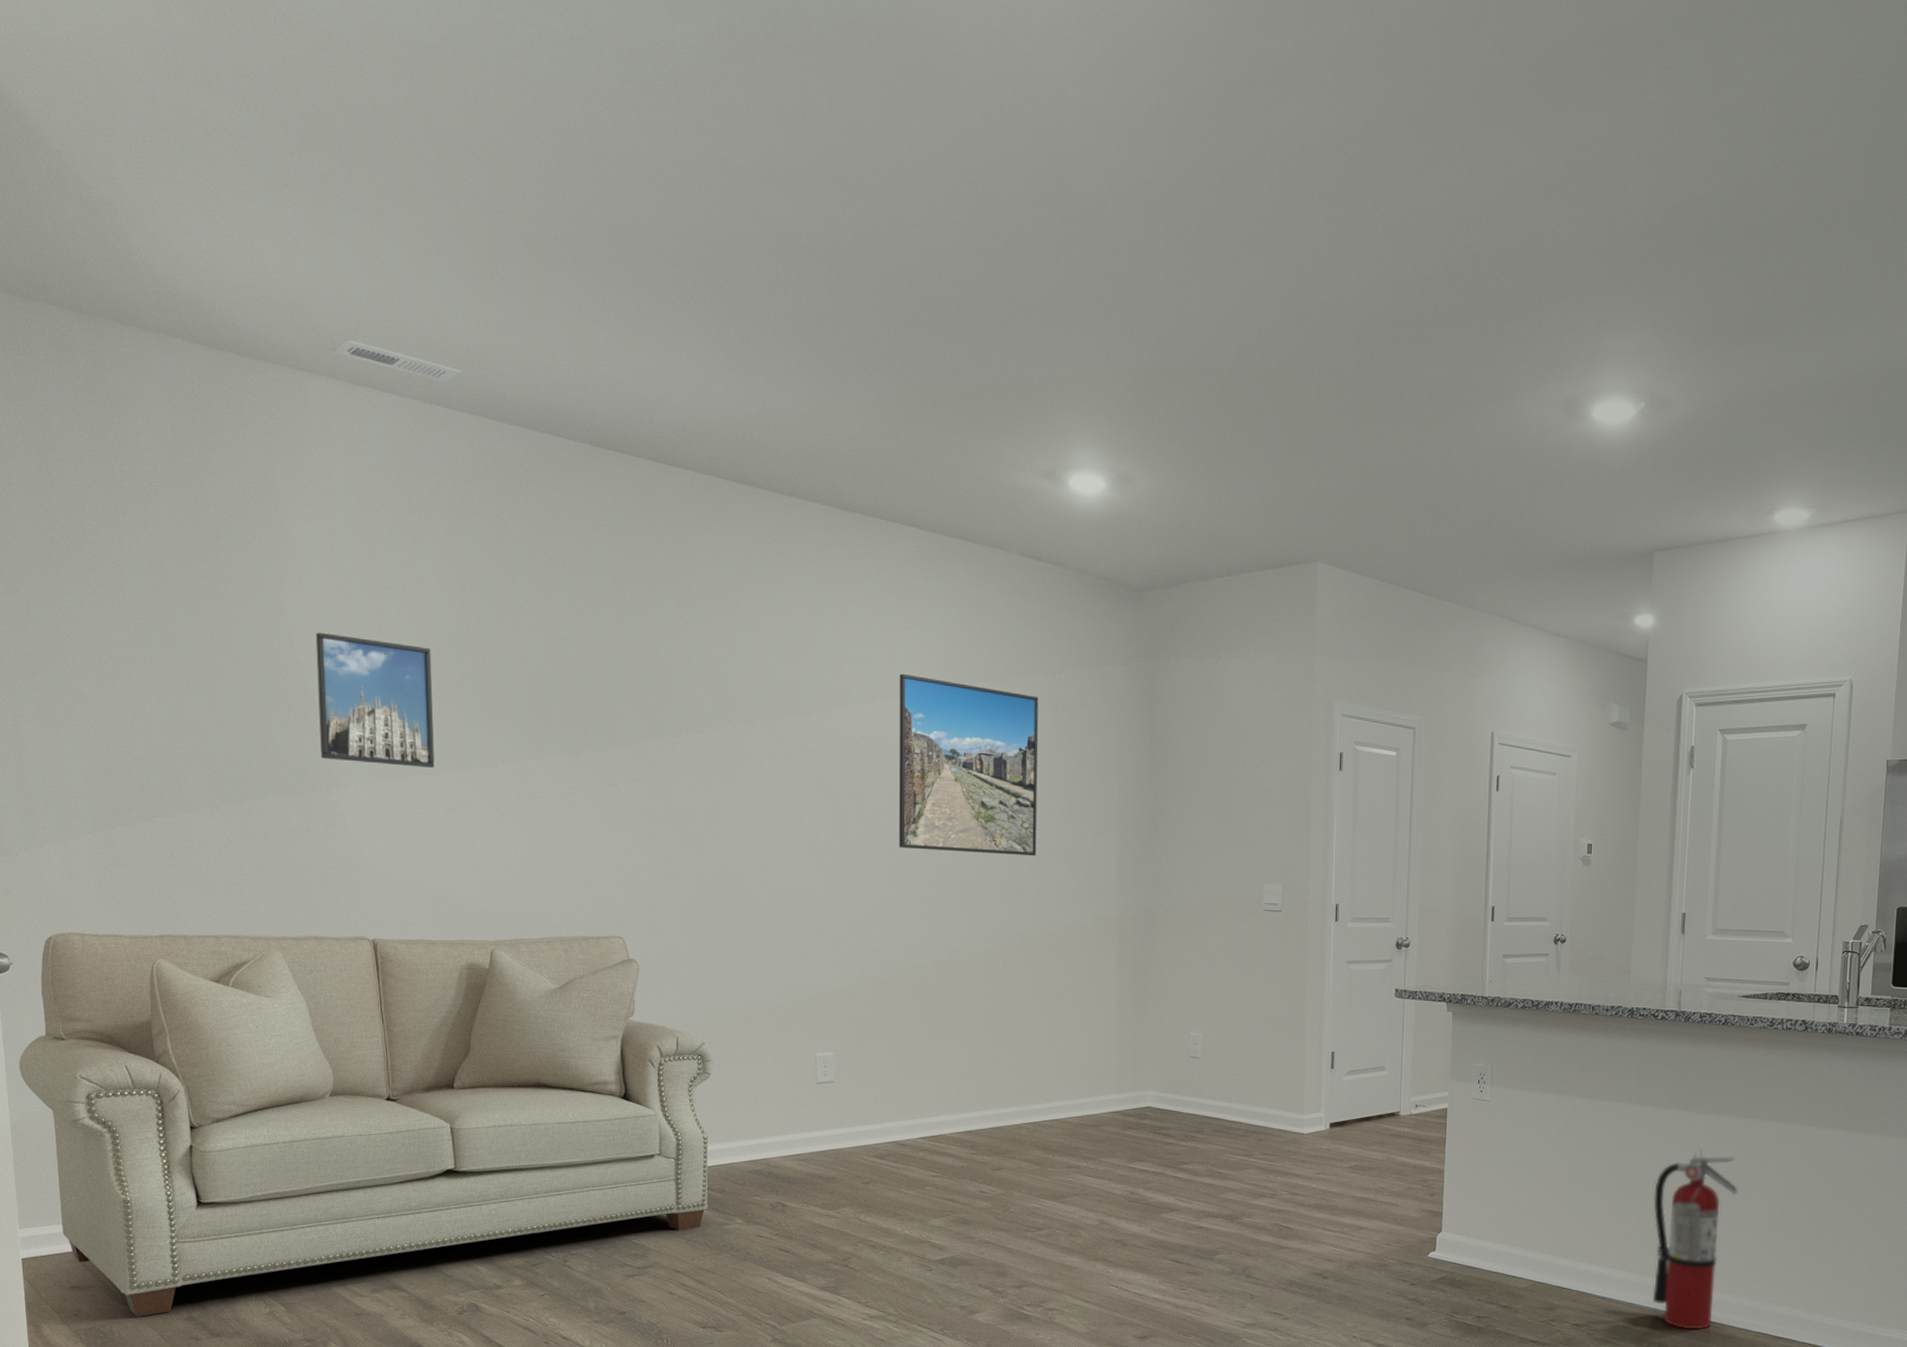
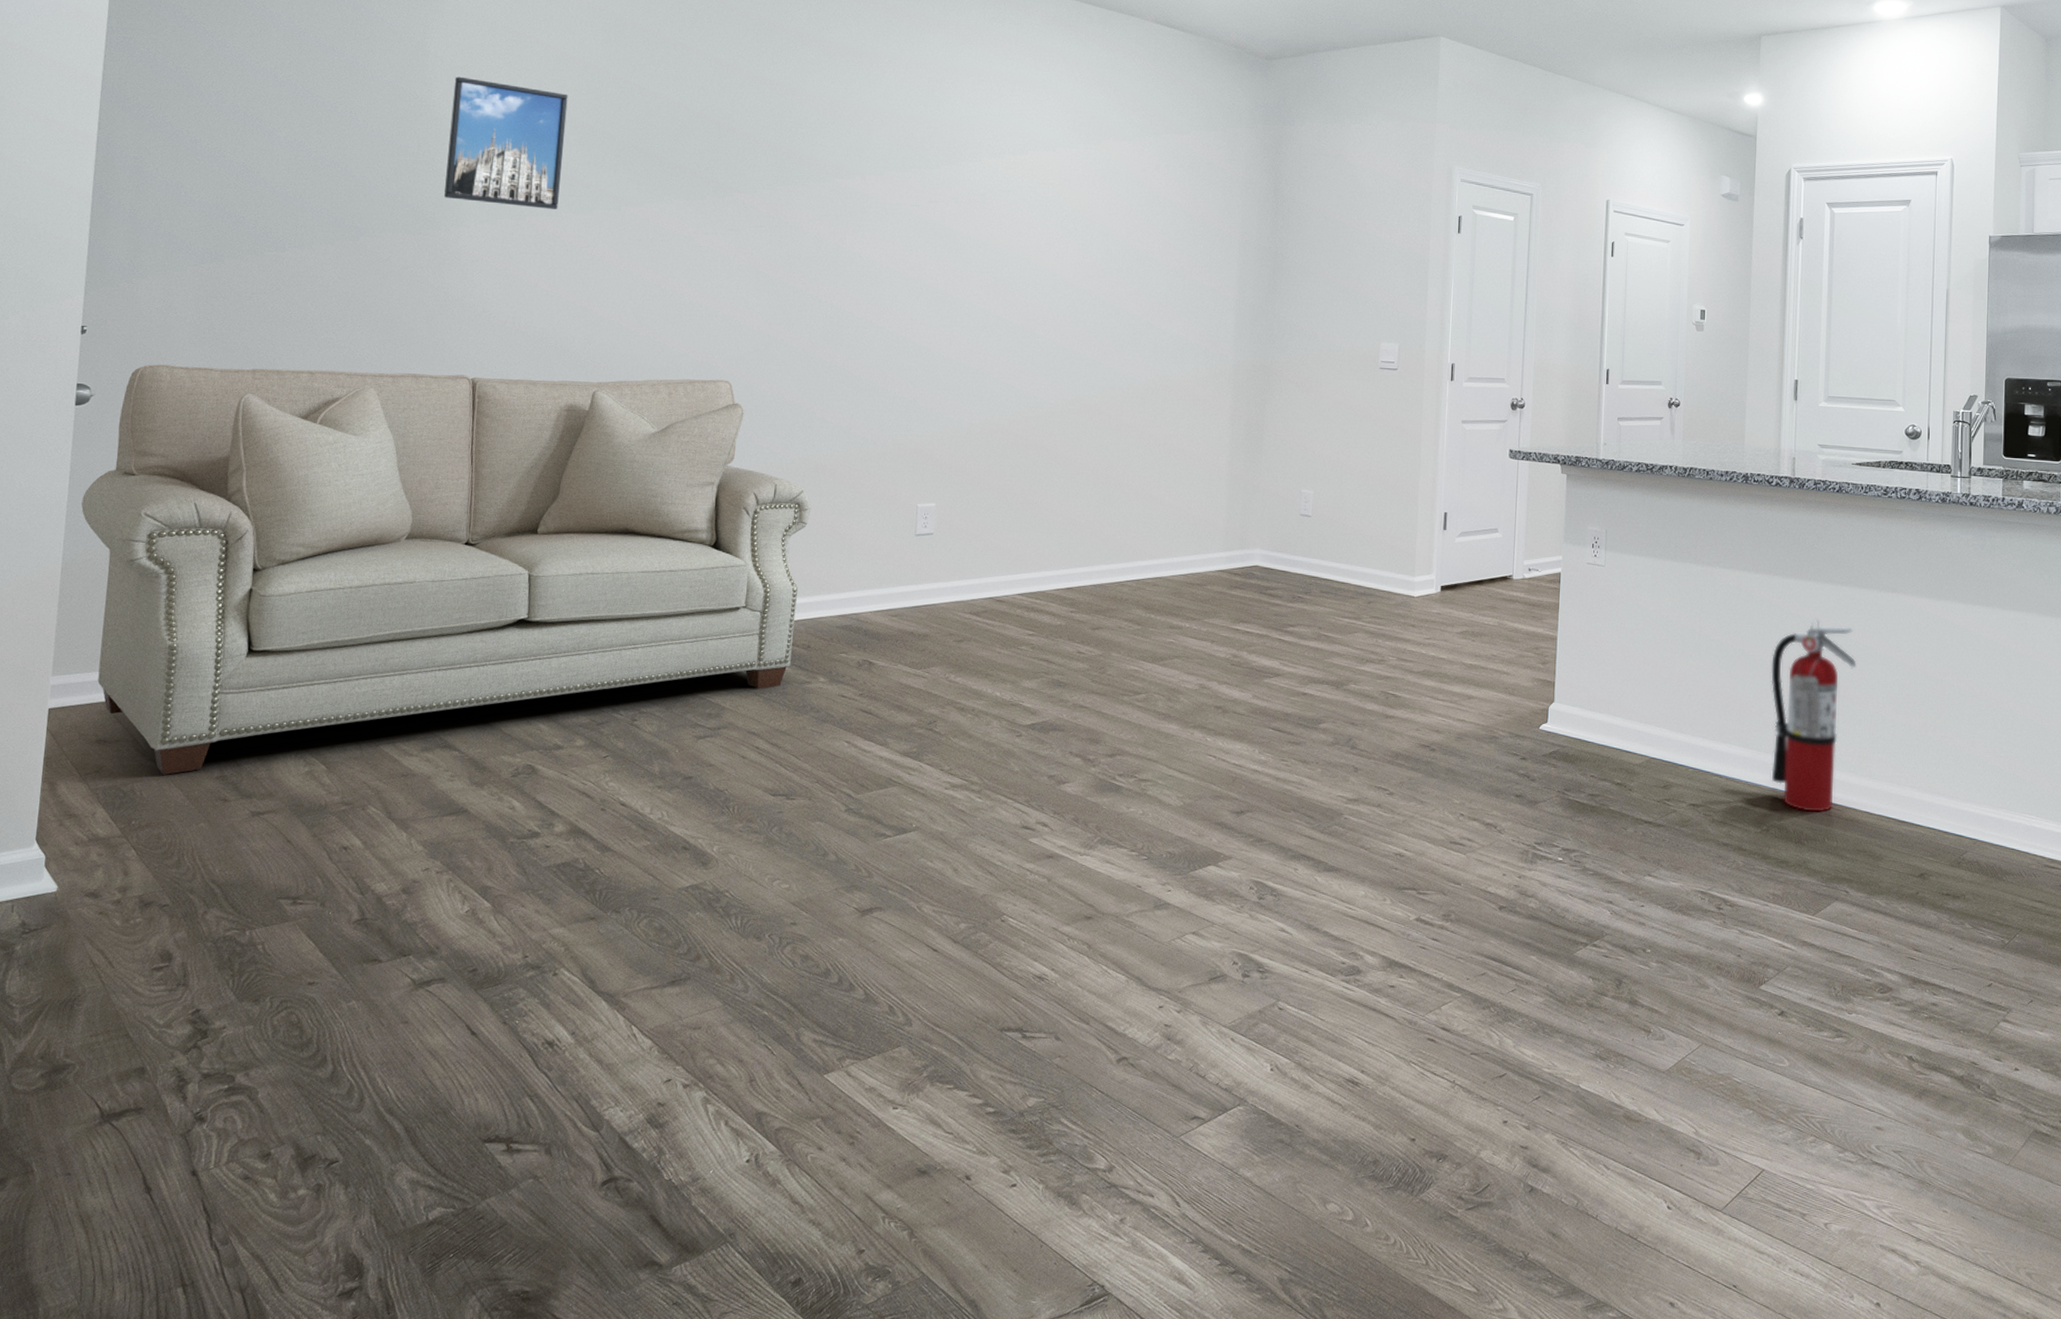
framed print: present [898,673,1039,857] -> none [1017,130,1165,310]

